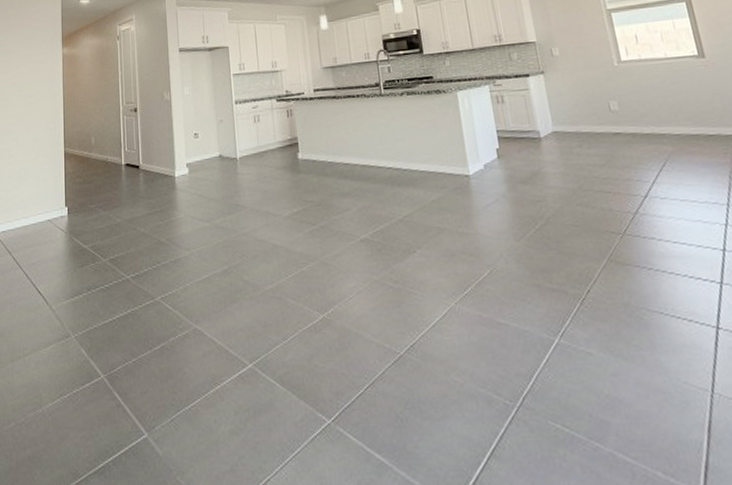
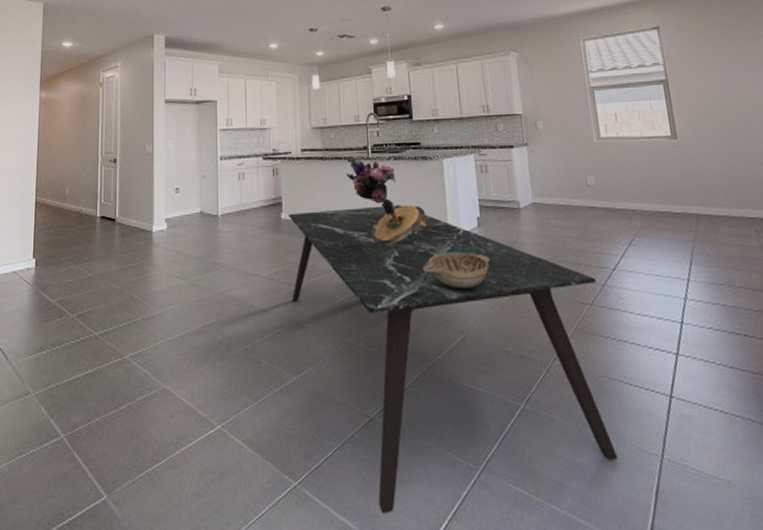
dining table: none [305,140,665,452] -> present [288,205,619,514]
bouquet: none [360,94,451,183] -> present [347,156,433,247]
decorative bowl: none [443,184,513,223] -> present [423,252,490,290]

